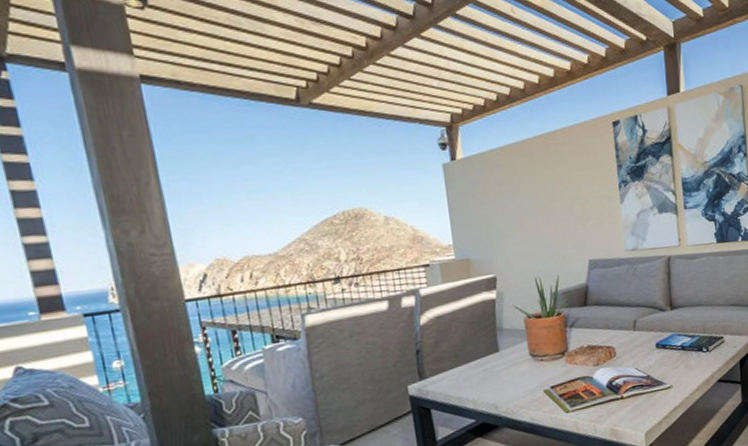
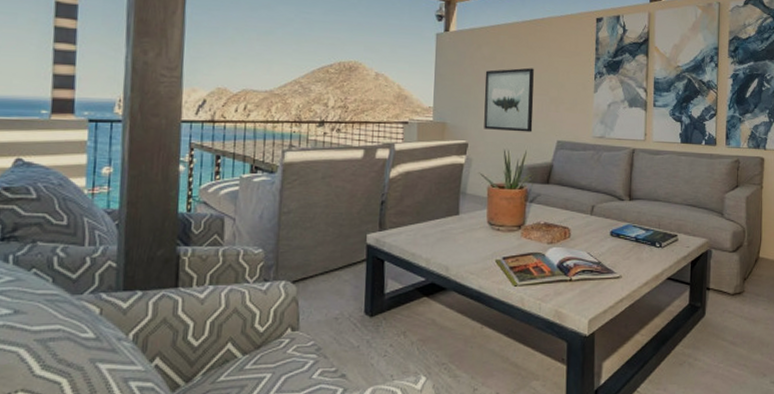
wall art: none [502,186,562,260] -> present [484,67,534,132]

